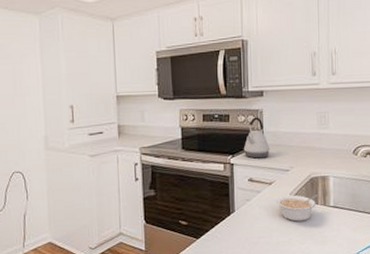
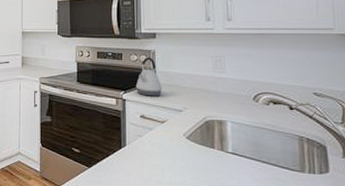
legume: present [276,195,318,222] -> none [168,135,215,164]

